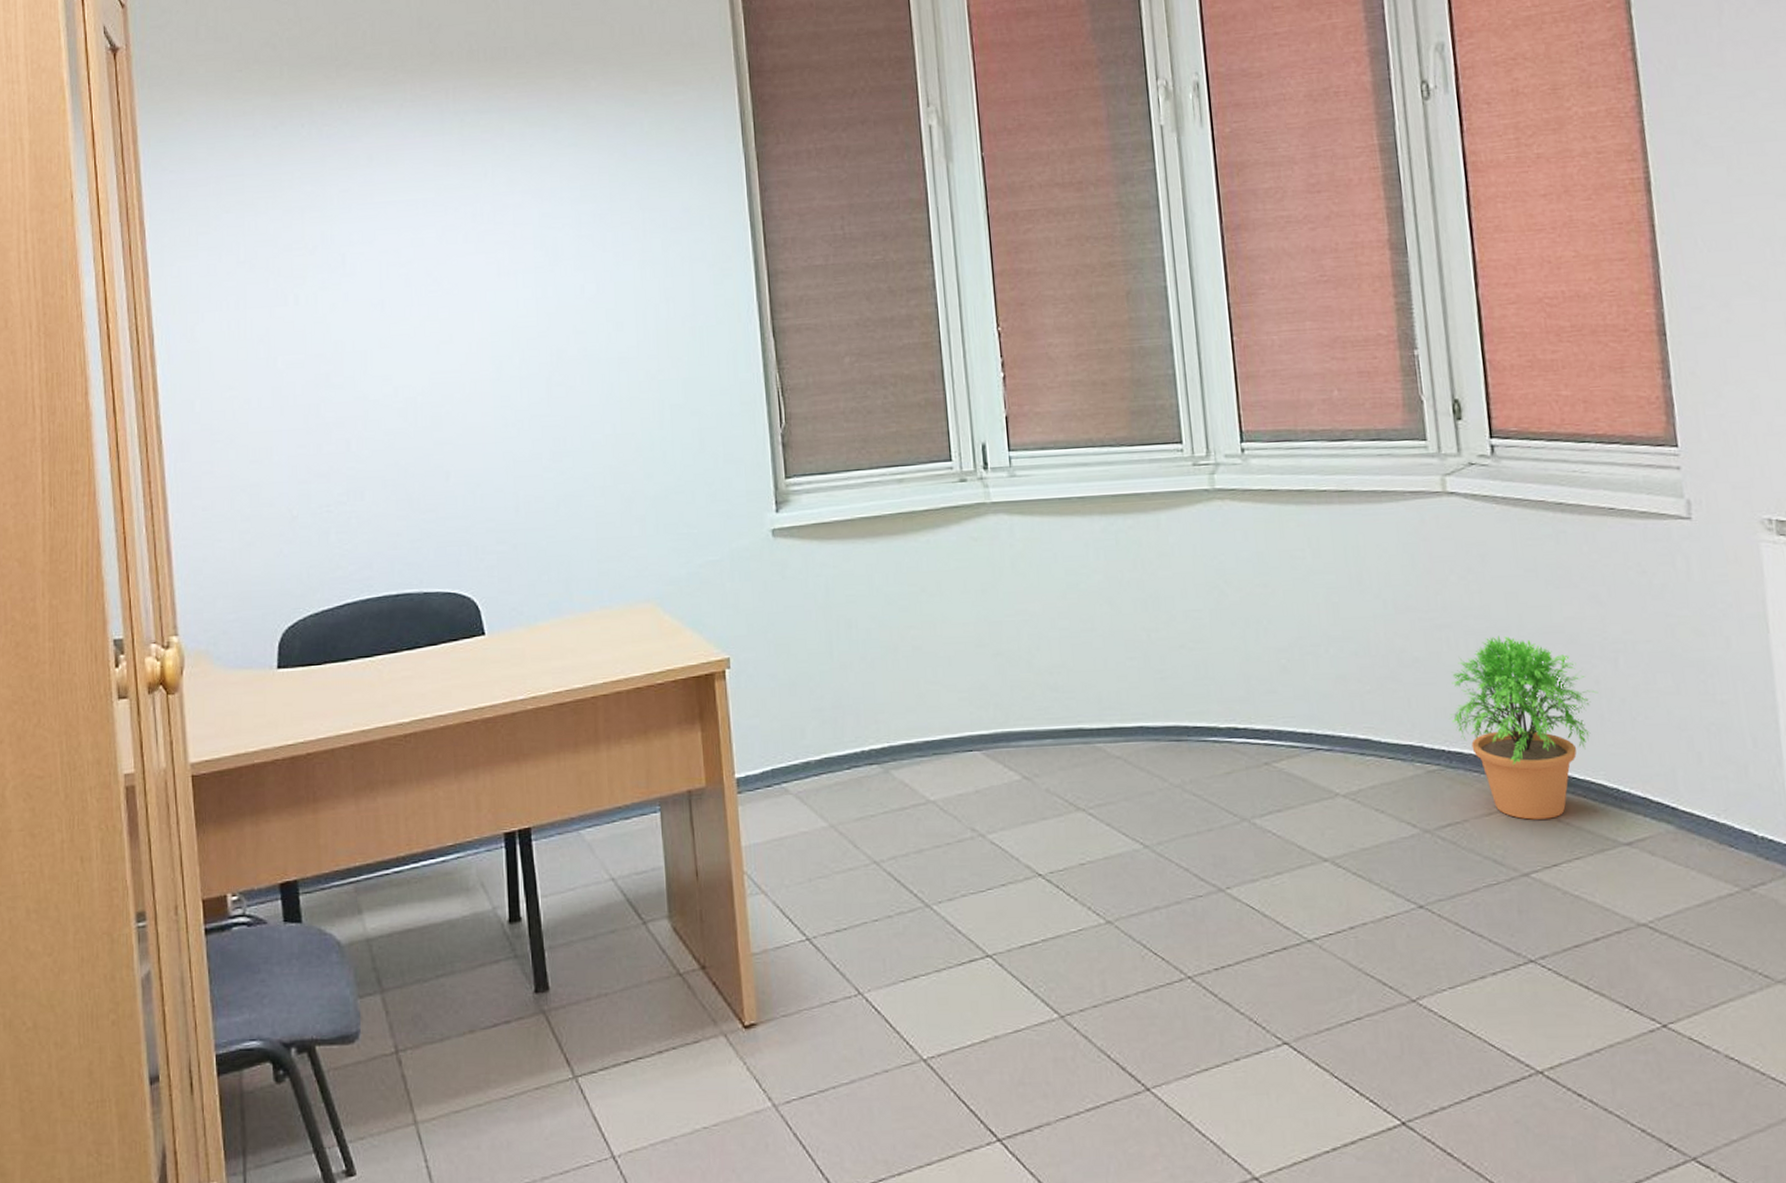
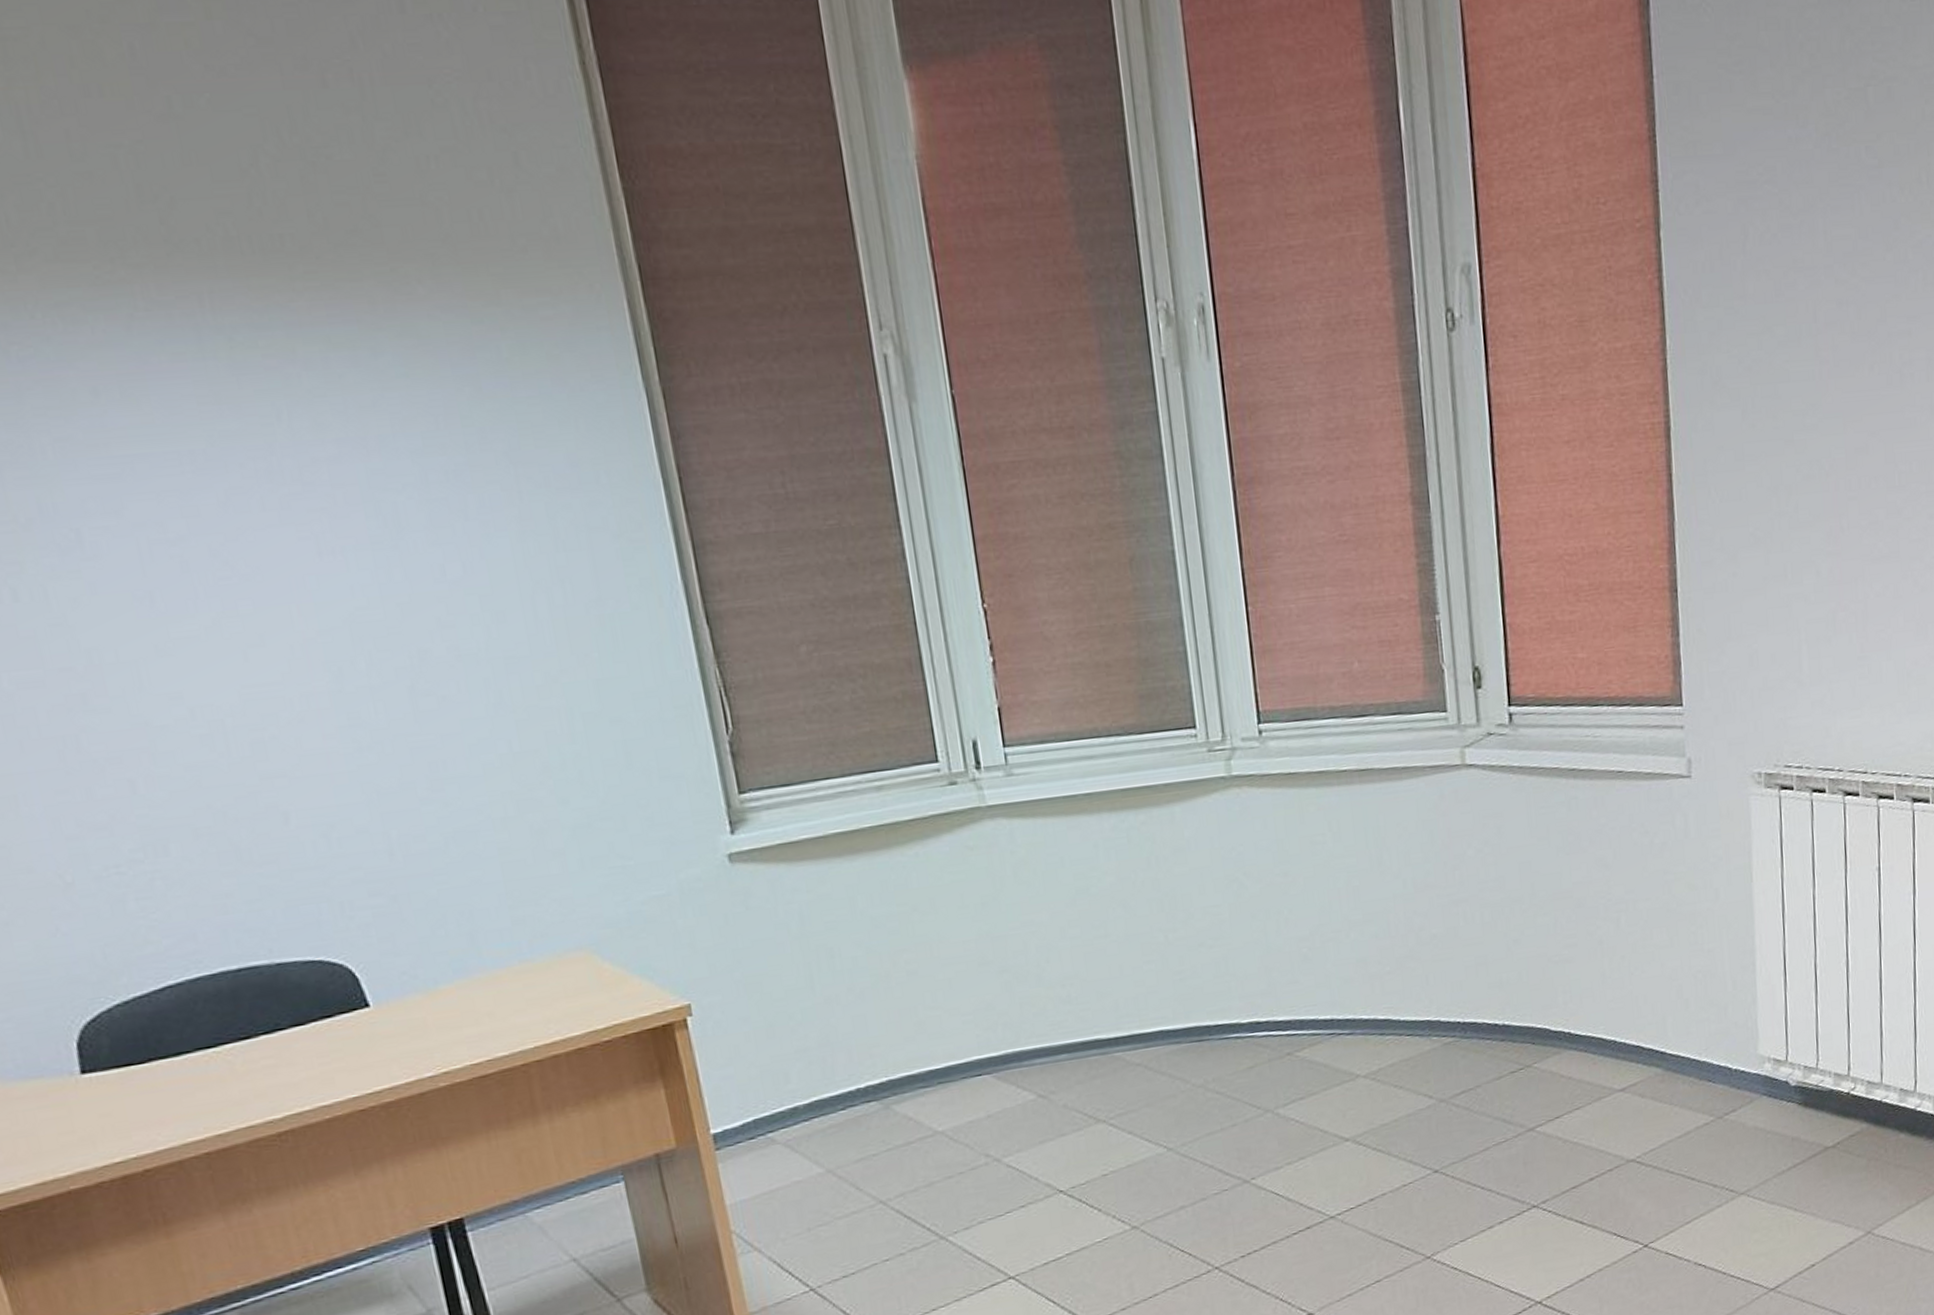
potted plant: present [1449,635,1599,820] -> none [1464,906,1601,1079]

